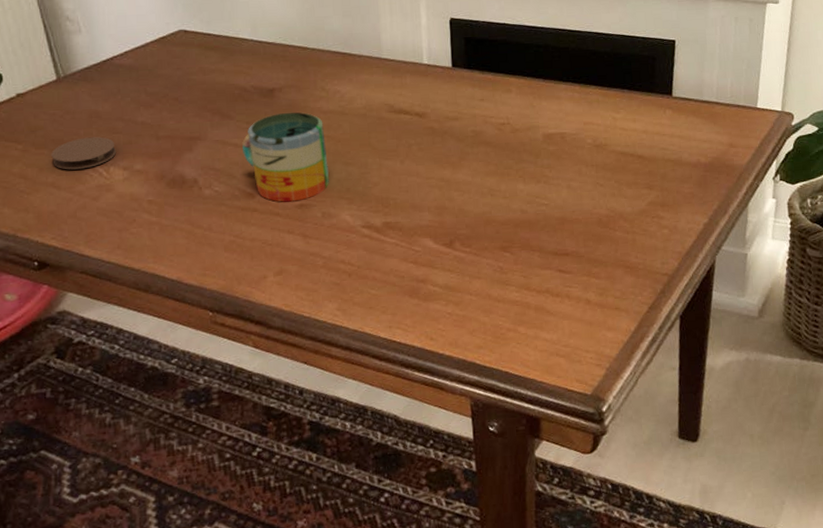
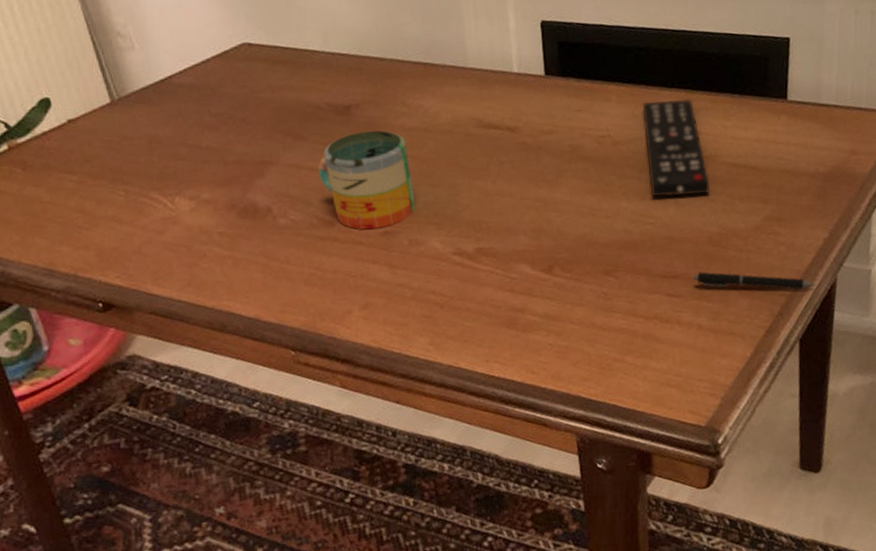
coaster: present [51,136,116,170] -> none [109,164,180,202]
remote control: none [539,92,601,181] -> present [642,98,711,197]
pen: none [582,250,697,270] -> present [693,271,817,290]

